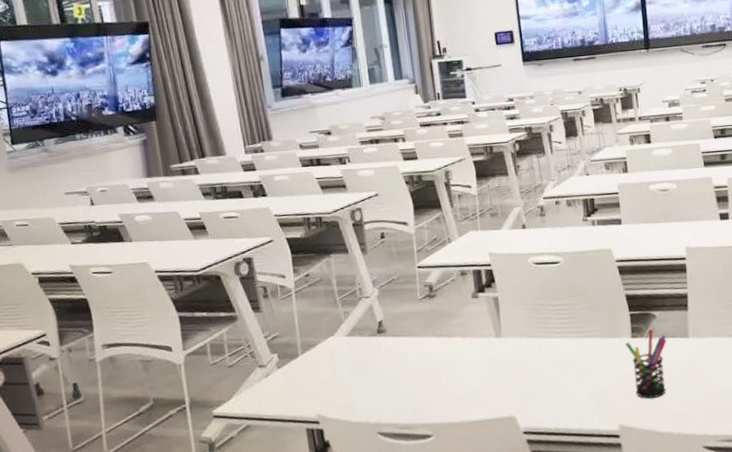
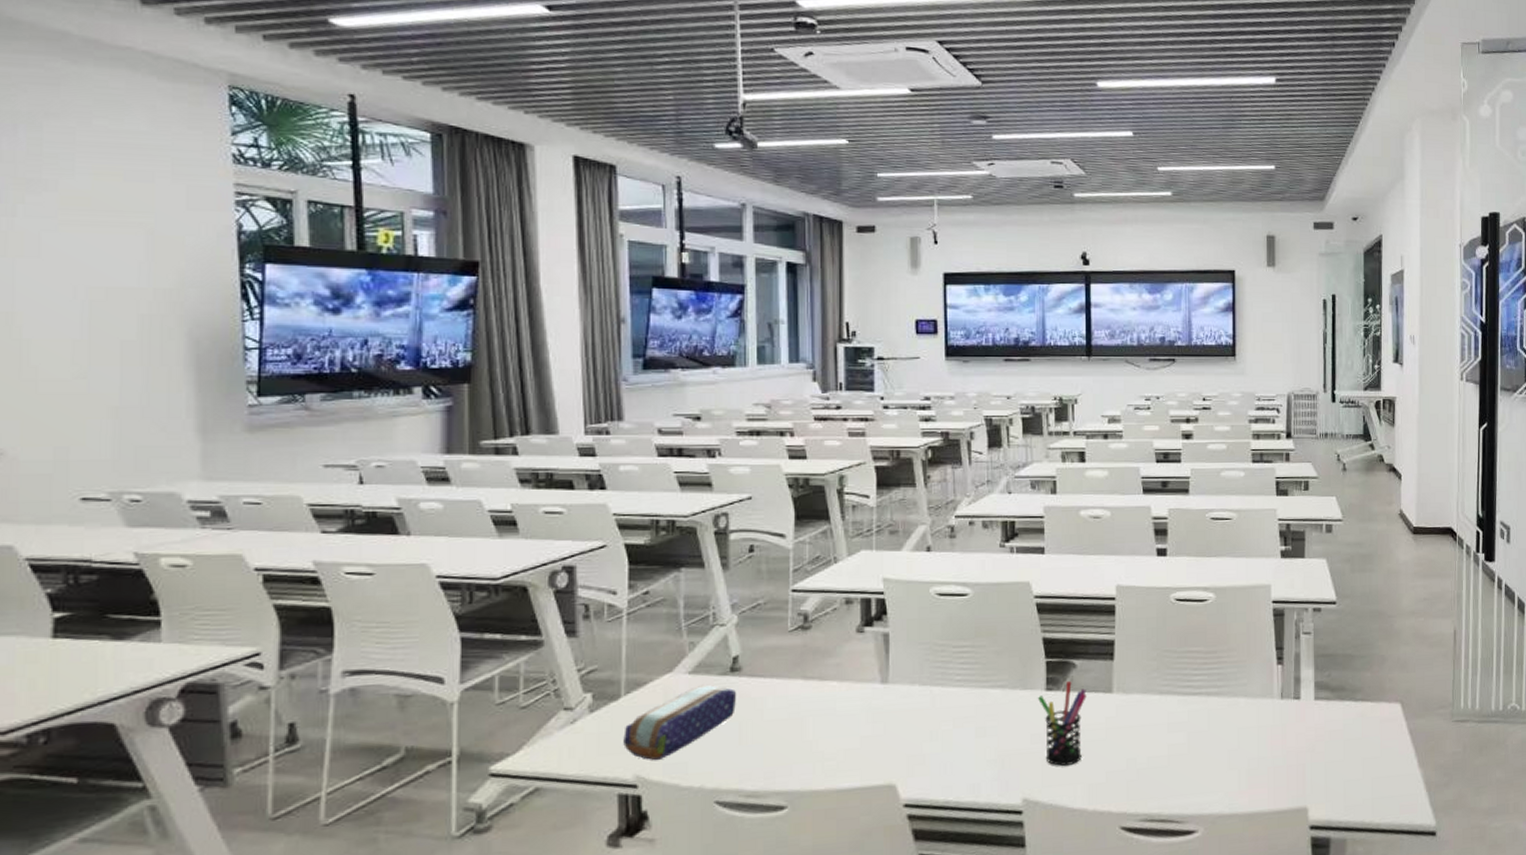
pencil case: none [304,344,385,403] -> present [623,684,737,761]

